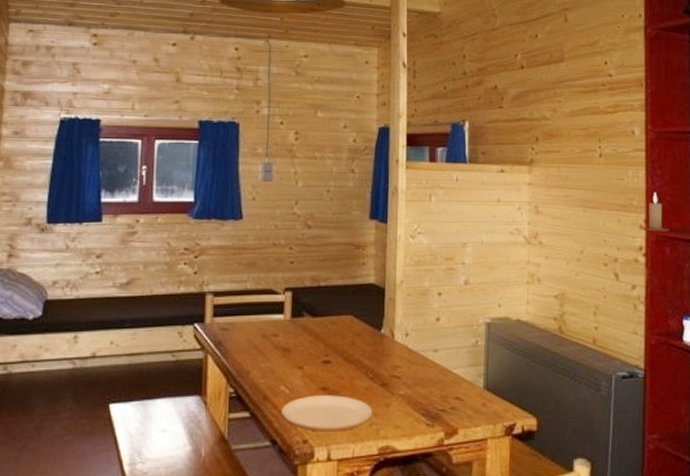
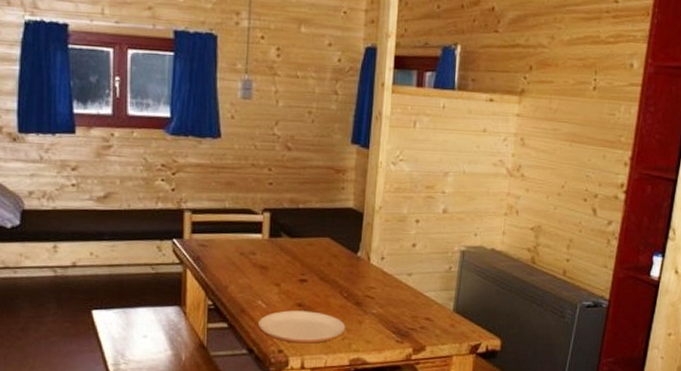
candle: present [641,193,670,232] -> none [625,130,654,170]

